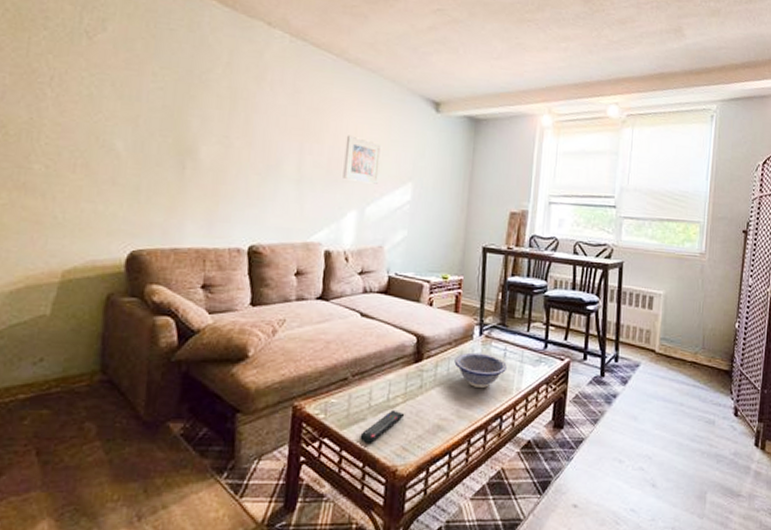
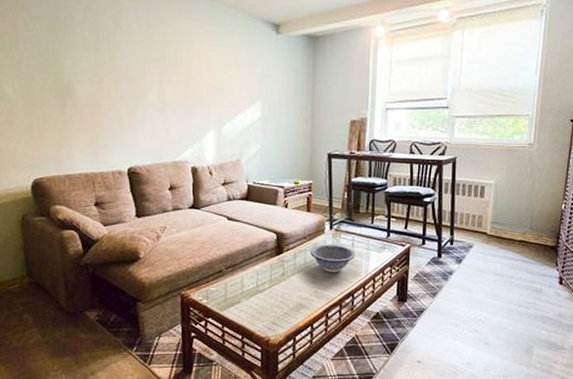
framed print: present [343,135,382,184] -> none [198,63,231,105]
remote control: present [360,409,405,445] -> none [237,293,272,321]

